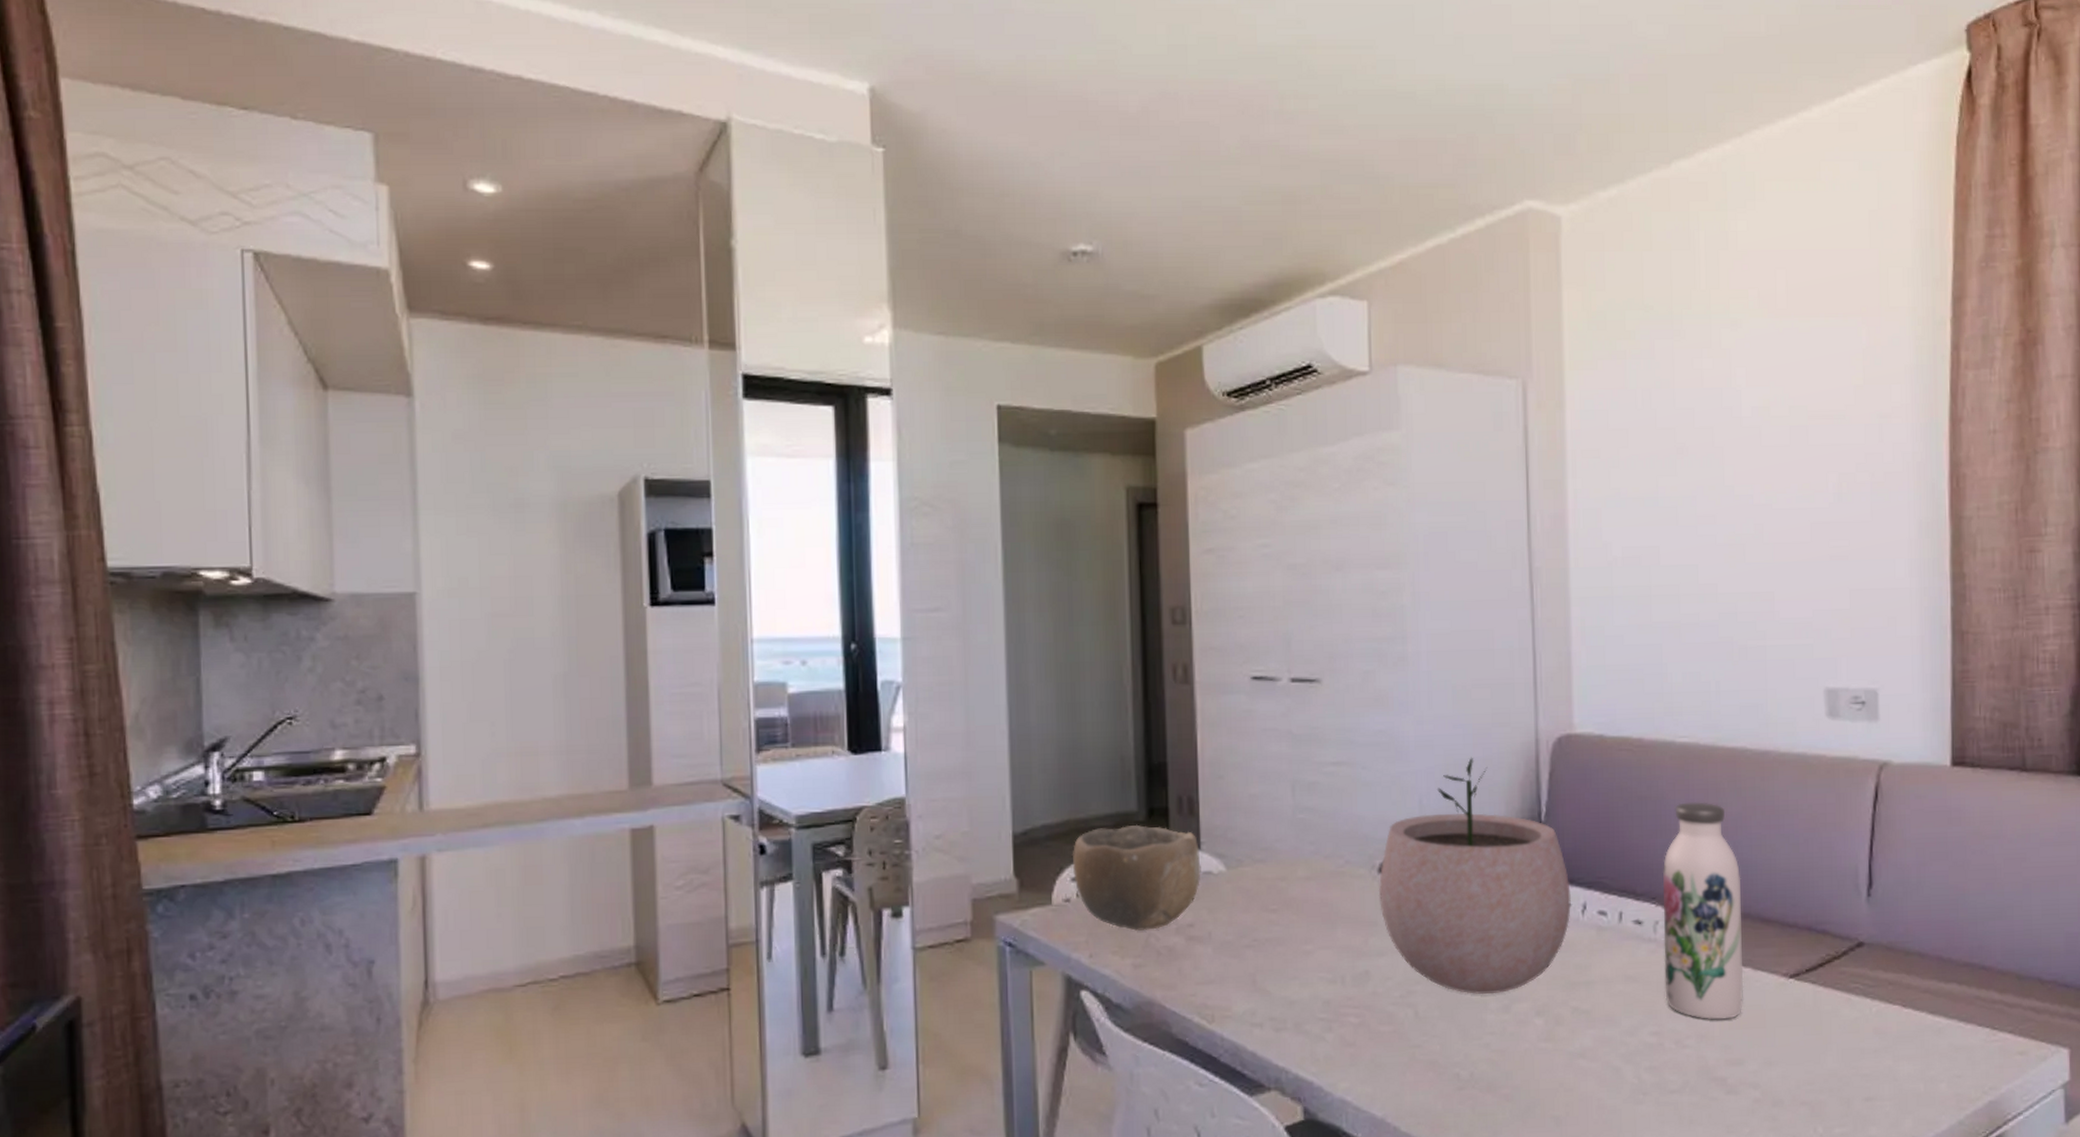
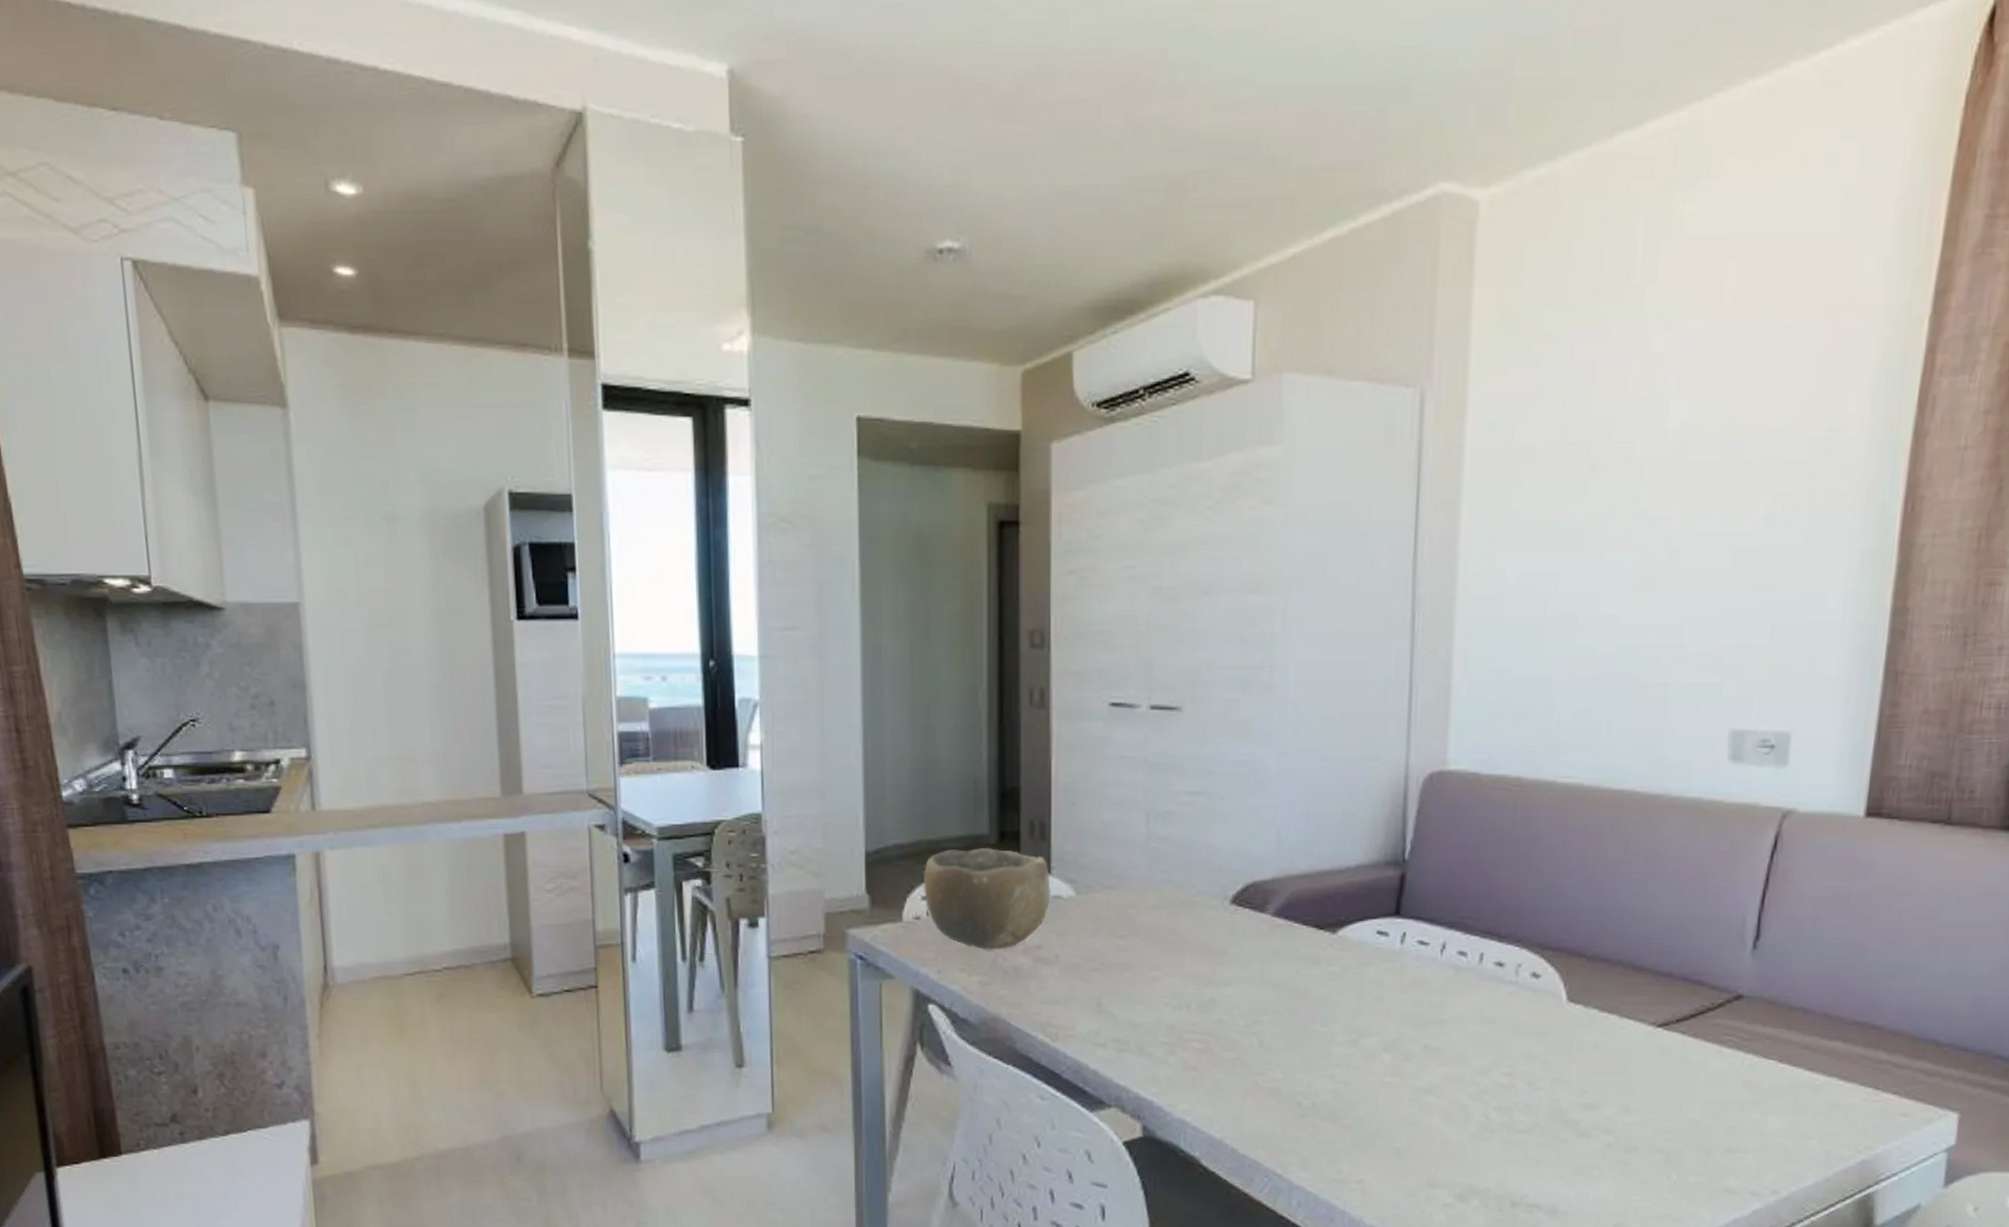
plant pot: present [1378,757,1571,995] -> none [1229,791,1431,1028]
water bottle: present [1663,802,1744,1020] -> none [1521,845,1616,1065]

